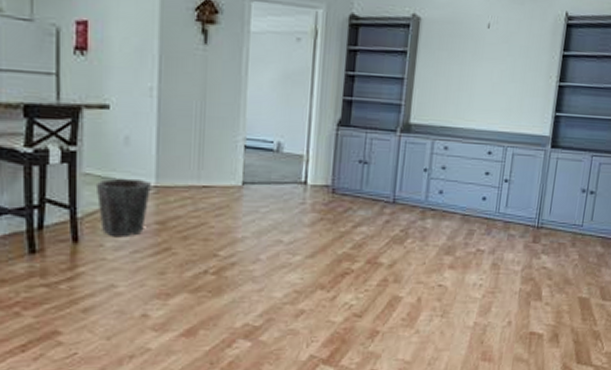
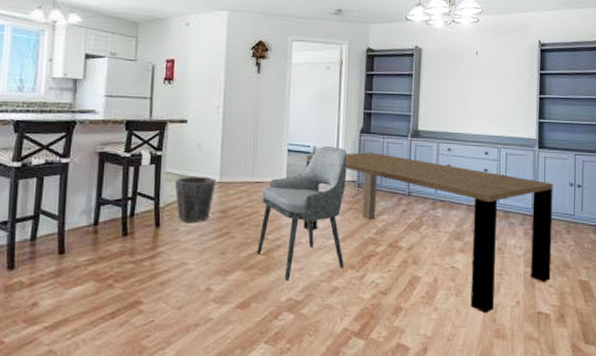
dining chair: none [206,142,321,304] -> present [257,146,348,281]
dining table: none [262,150,563,336] -> present [303,152,553,314]

